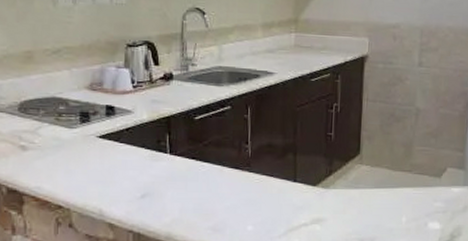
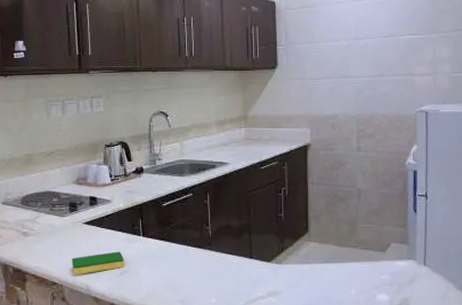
dish sponge: none [81,170,148,198] -> present [71,251,125,275]

